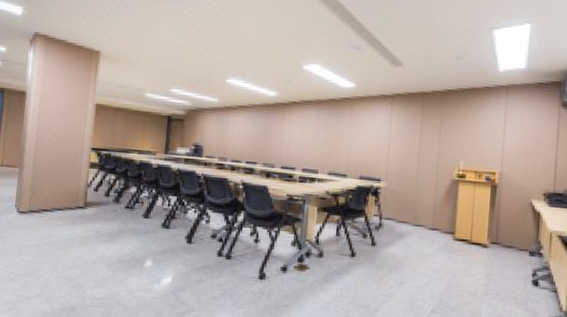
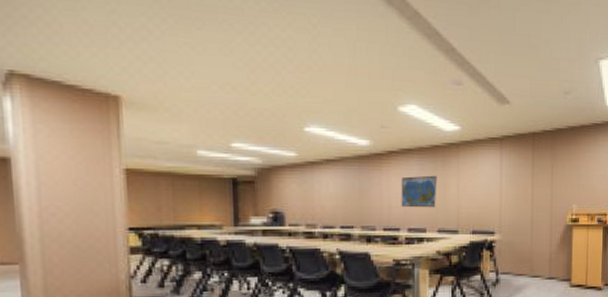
world map: none [298,124,332,153] -> present [401,175,437,208]

